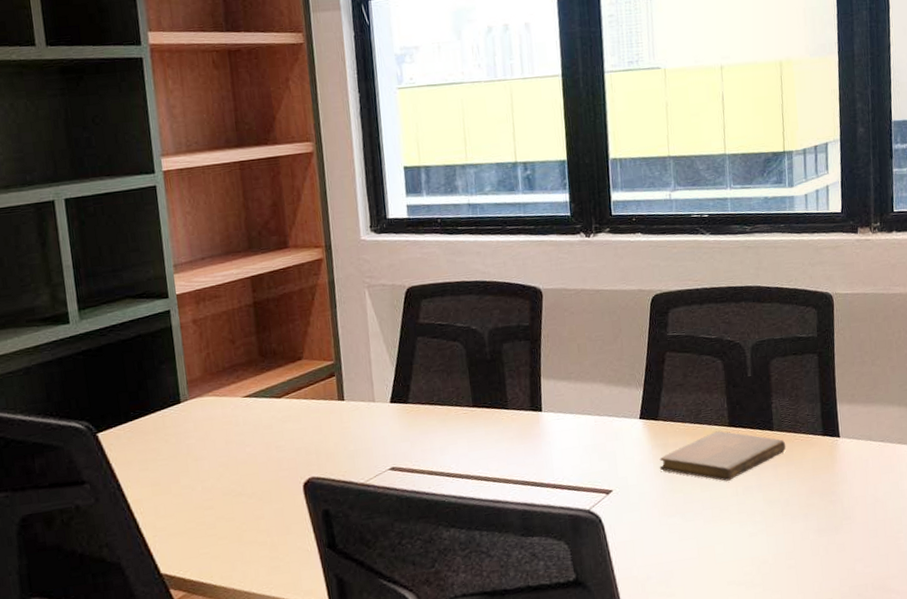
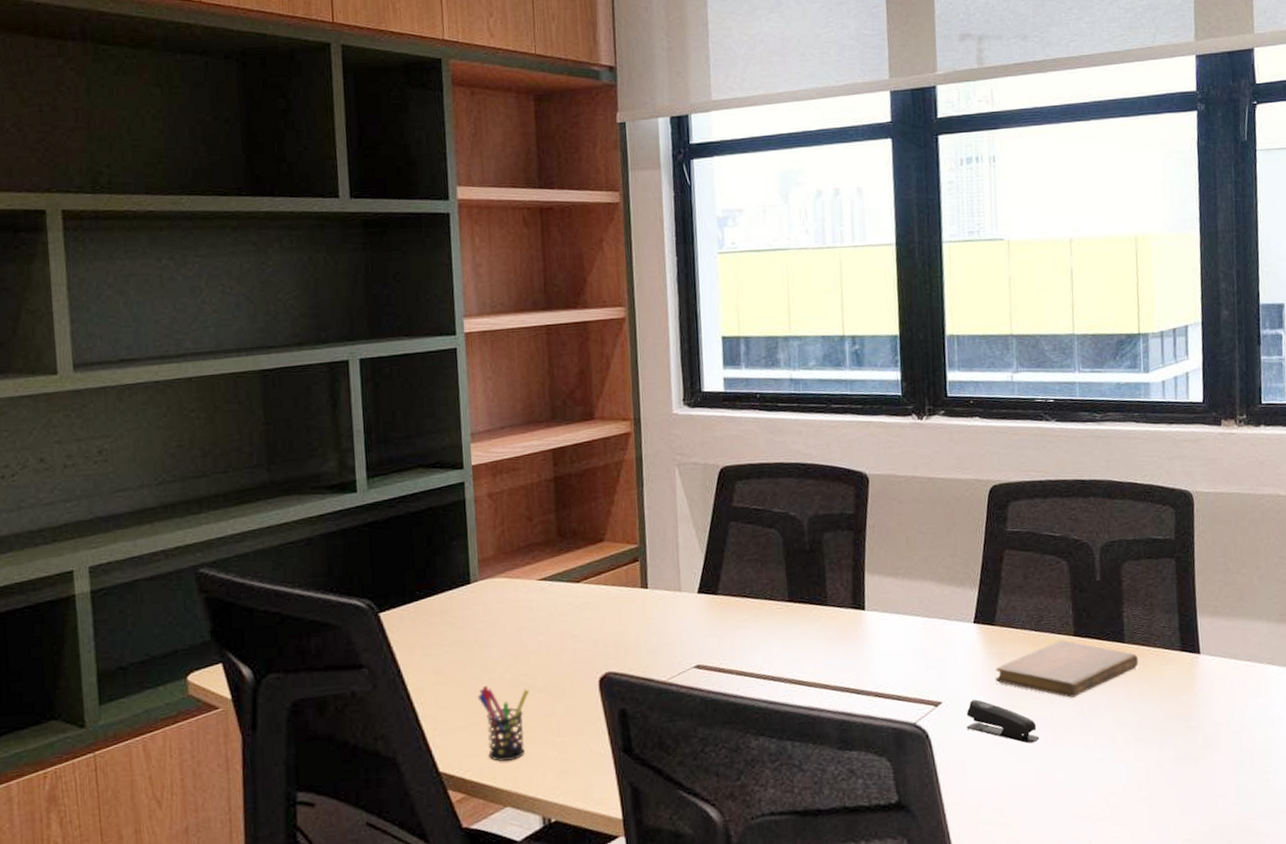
pen holder: none [192,495,240,562] -> present [477,686,529,762]
stapler: none [634,486,700,523] -> present [966,699,1040,744]

